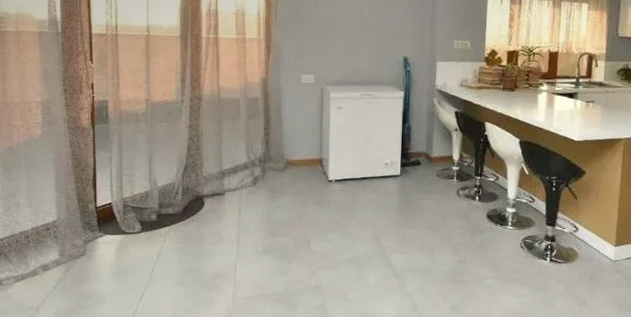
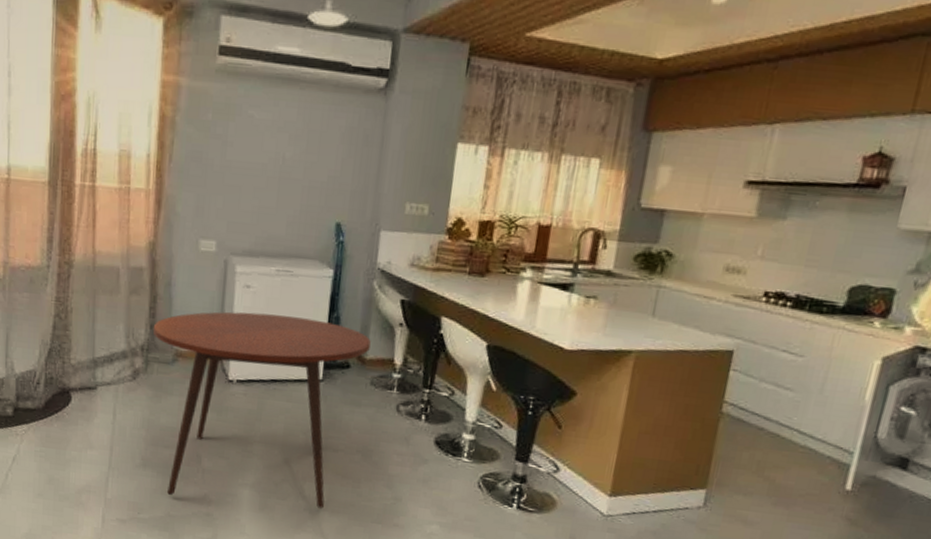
dining table: none [267,127,435,274] -> present [152,311,371,509]

